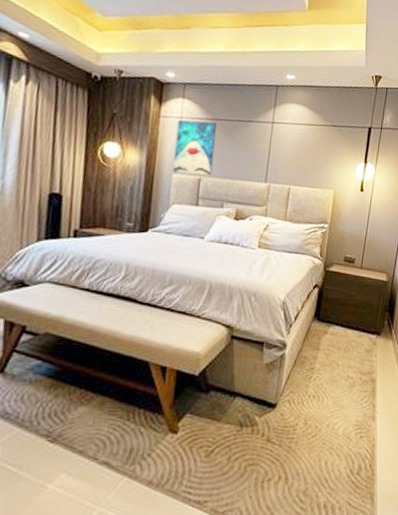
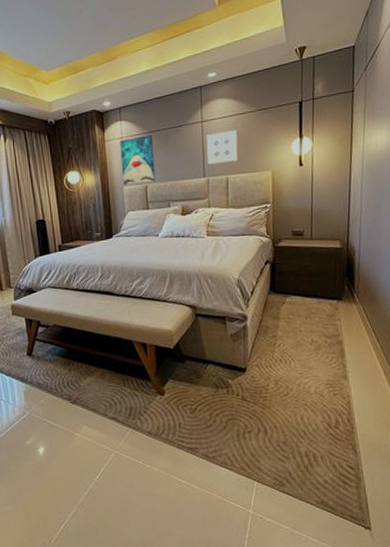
wall art: none [271,137,307,173] -> present [206,130,238,164]

